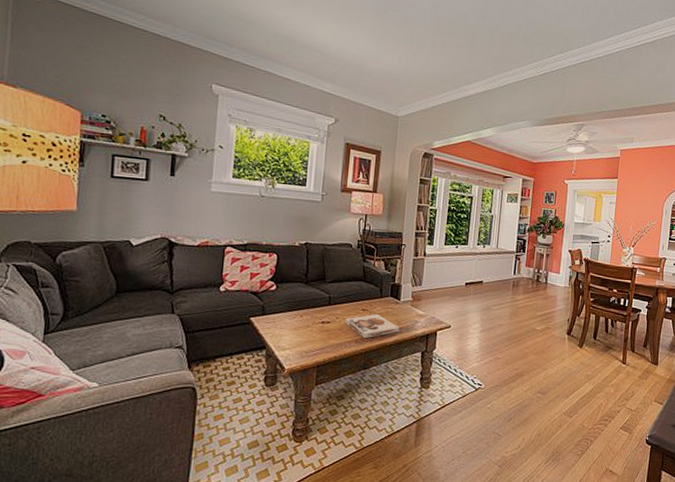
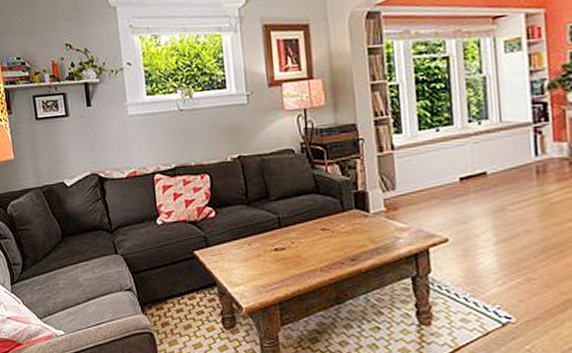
board game: present [344,314,400,338] -> none [301,233,376,264]

